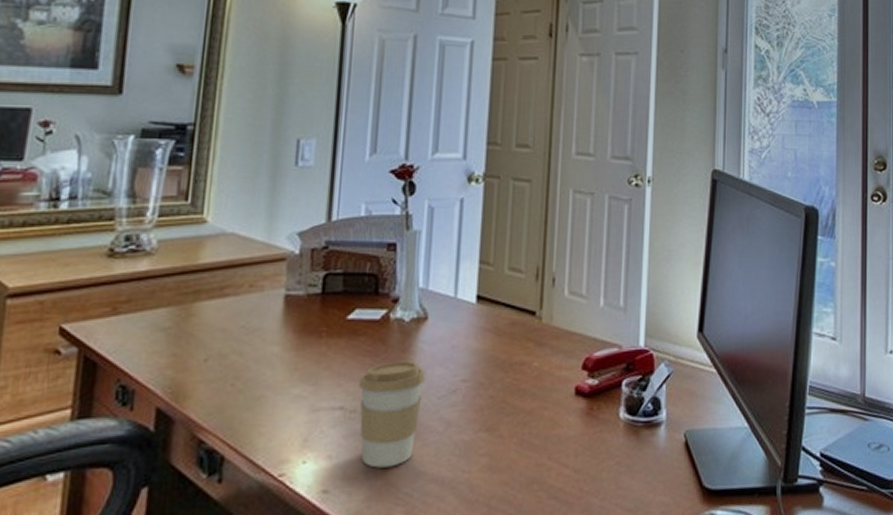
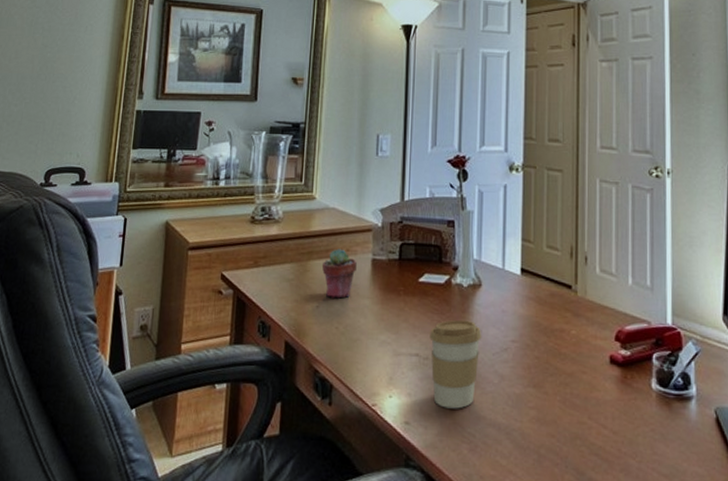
potted succulent: none [214,284,264,348] -> present [322,249,357,299]

